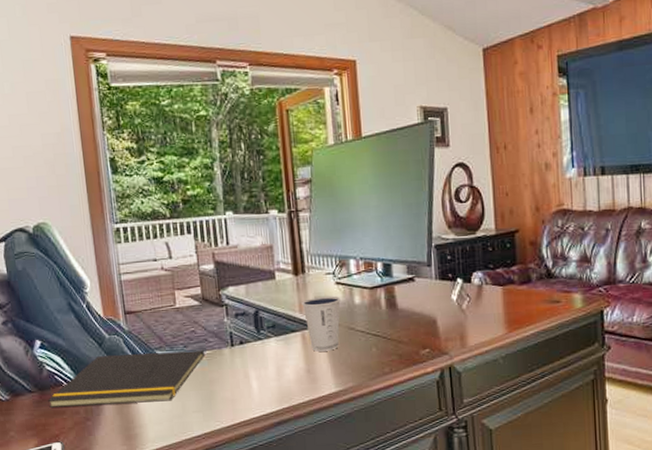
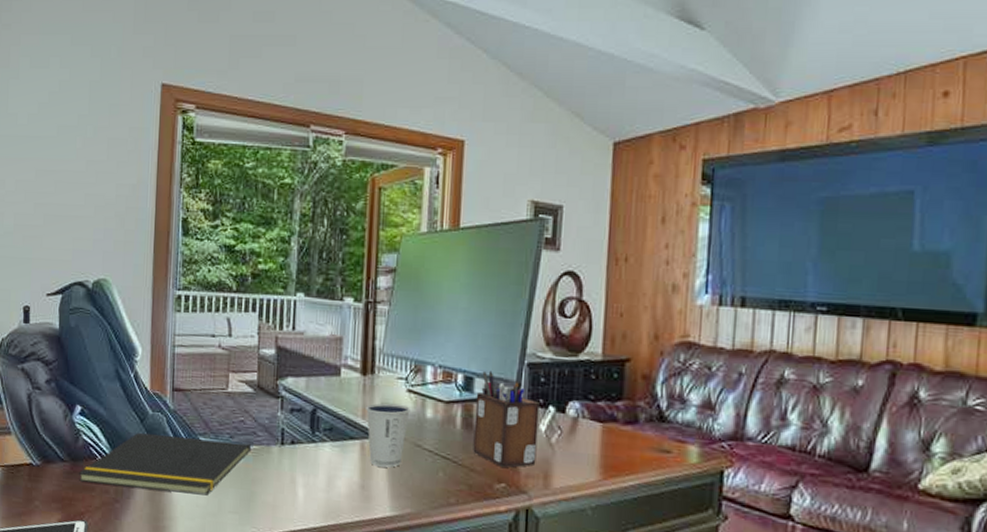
desk organizer: none [395,256,452,335] -> present [473,370,540,468]

